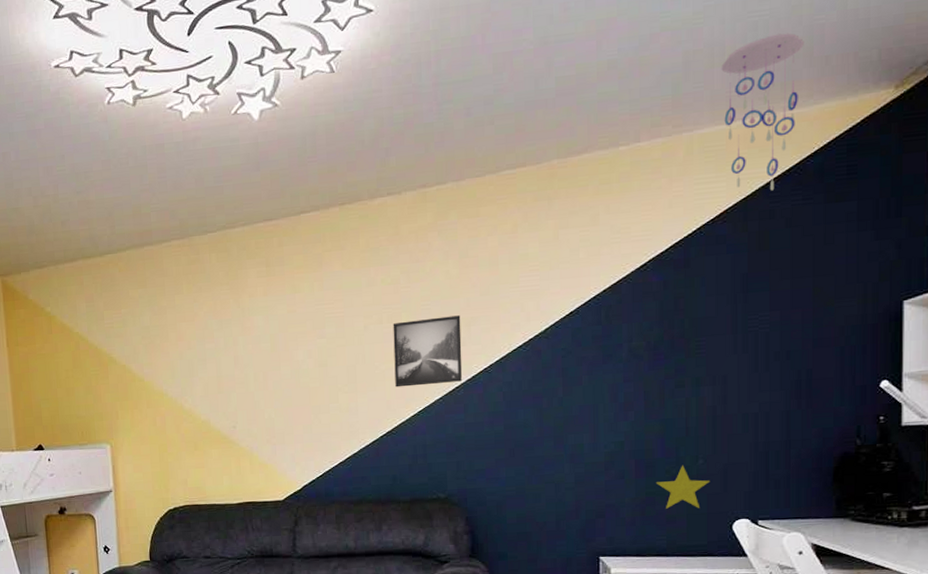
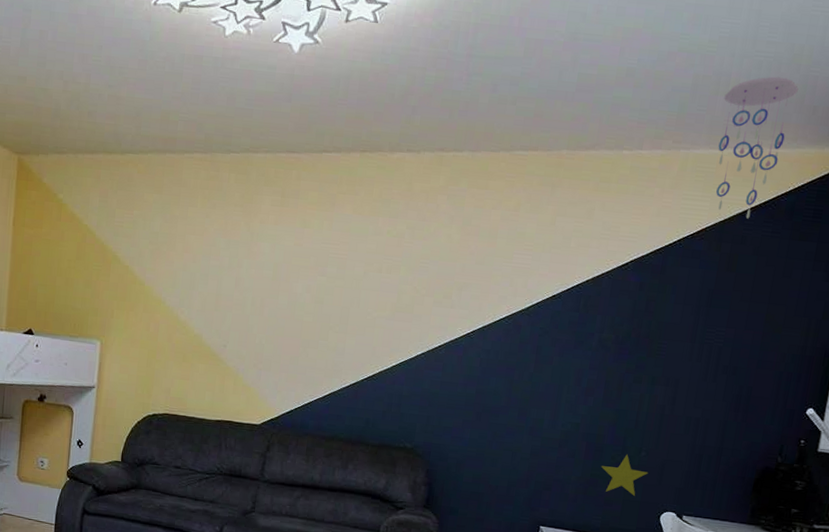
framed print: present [393,315,462,388] -> none [383,274,455,341]

